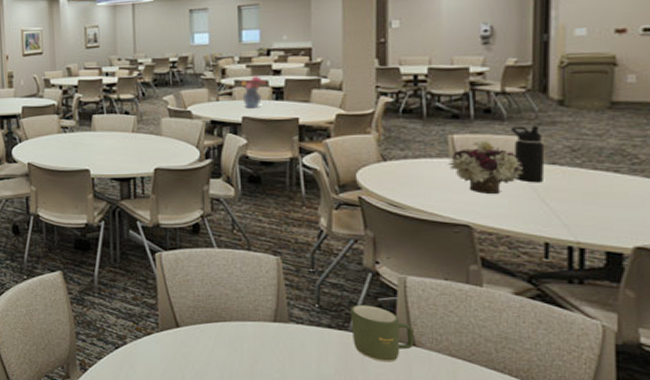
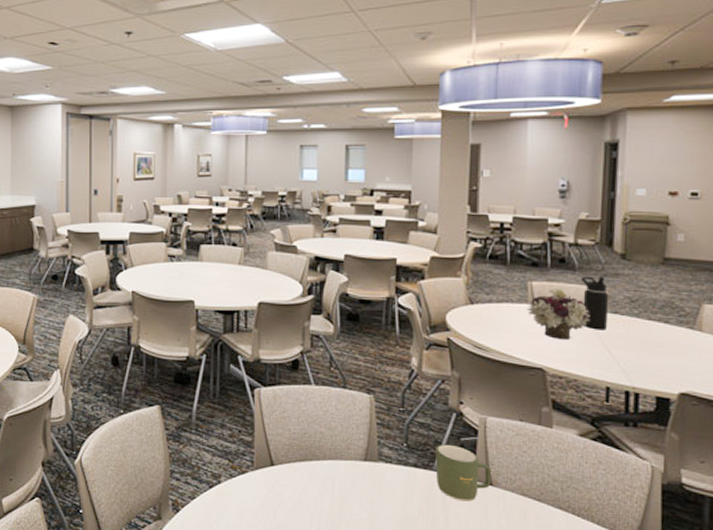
flower arrangement: present [240,76,266,108] -> none [344,215,368,246]

